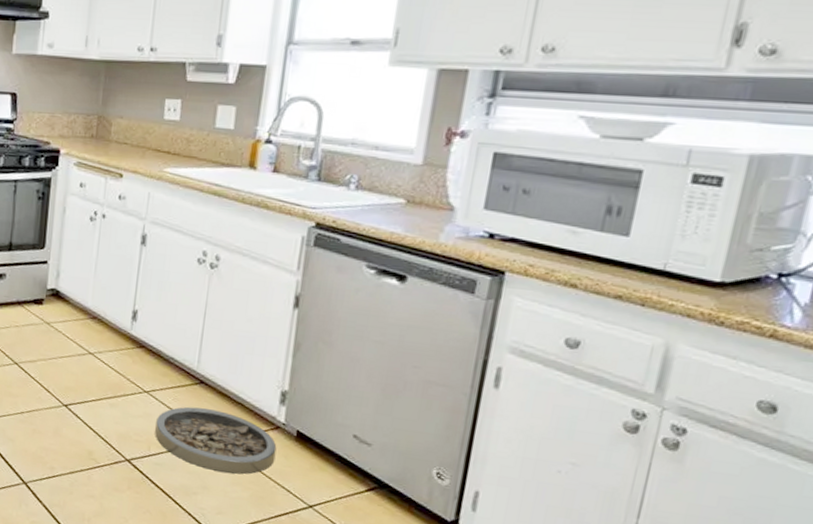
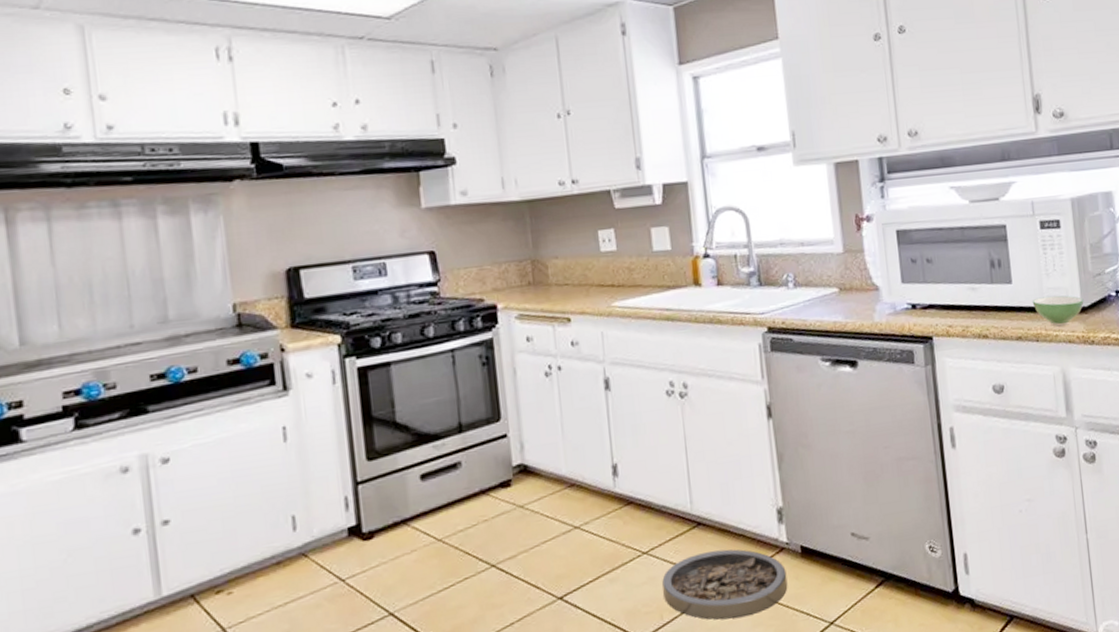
bowl: none [650,259,727,298] -> present [1032,295,1084,327]

